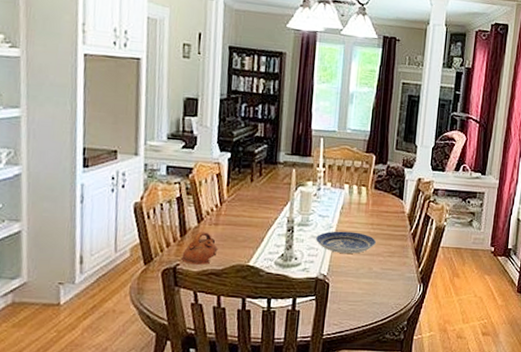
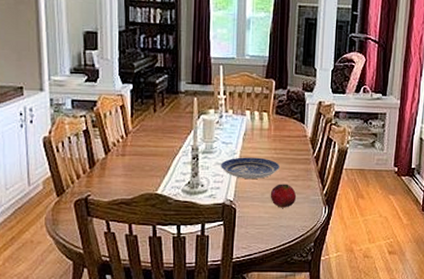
teapot: present [181,231,218,265] -> none [92,163,126,195]
fruit: none [364,259,392,285] -> present [270,184,297,208]

